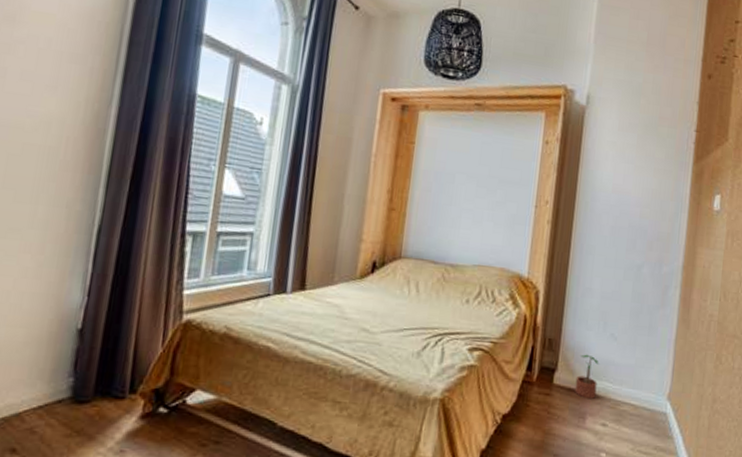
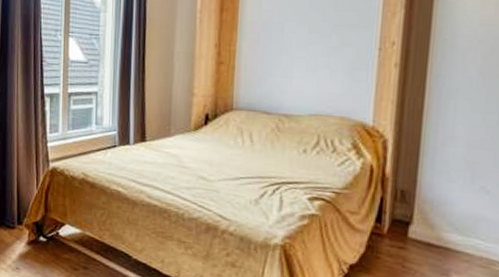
potted plant: present [574,354,599,399] -> none [435,208,466,256]

